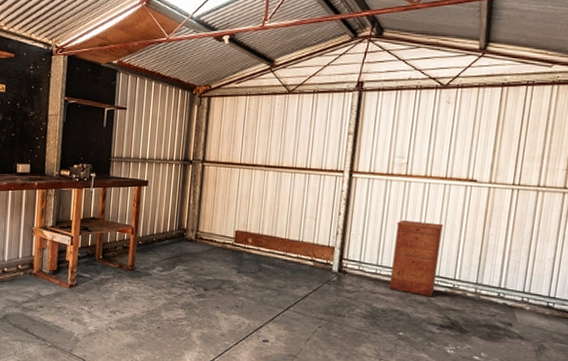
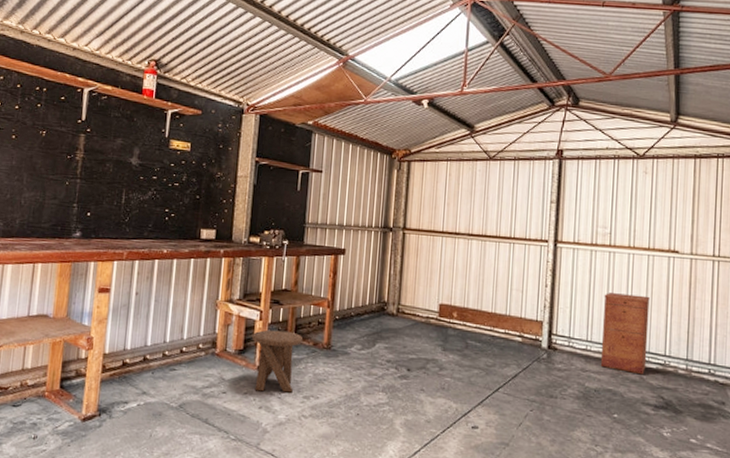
music stool: none [64,253,110,308] -> present [252,329,303,393]

